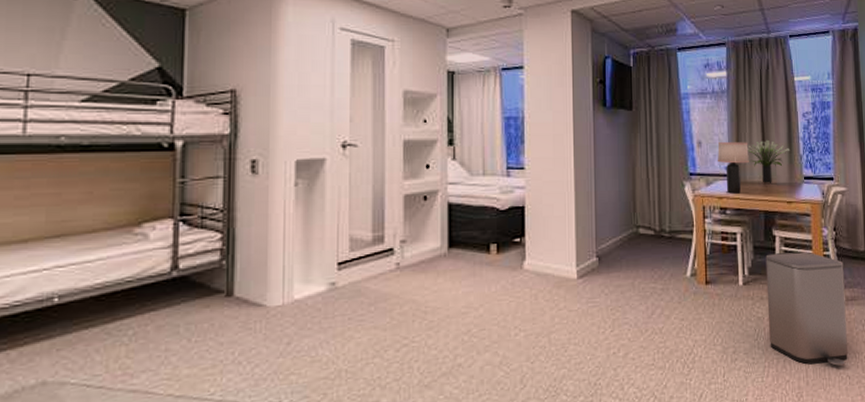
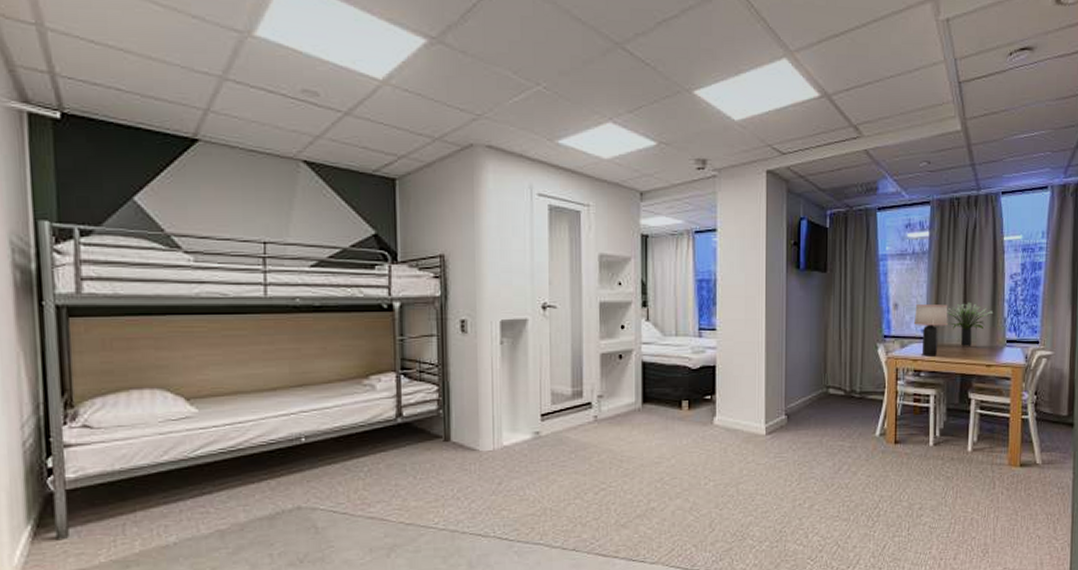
pedal bin: present [765,252,848,366] -> none [957,415,1043,526]

